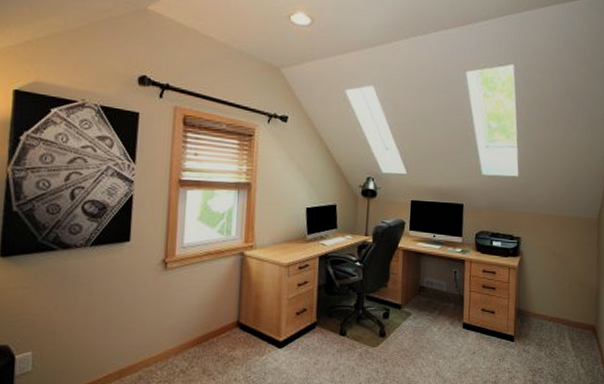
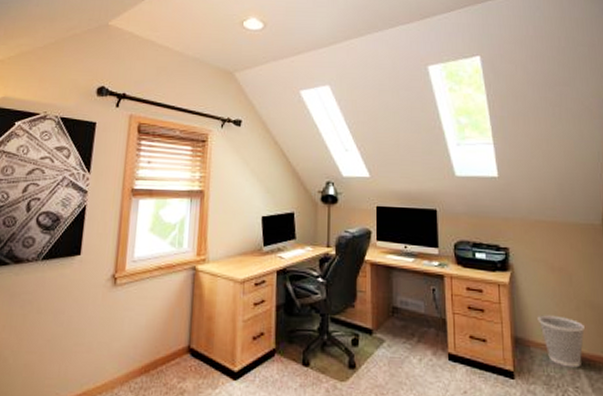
wastebasket: none [537,291,573,332] -> present [537,315,585,368]

